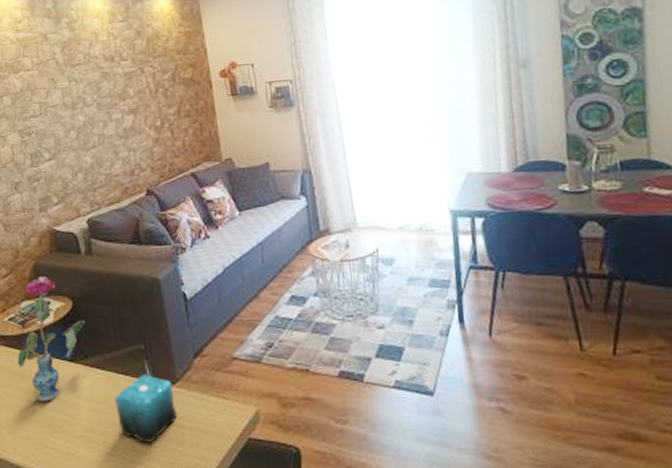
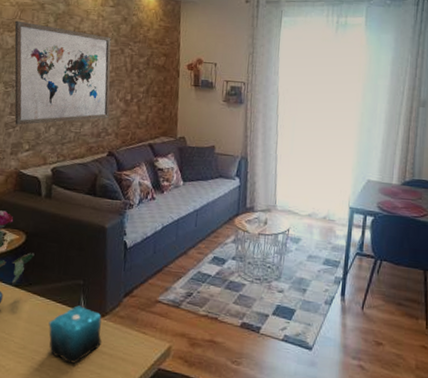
wall art: none [19,57,140,177] -> present [14,21,111,125]

